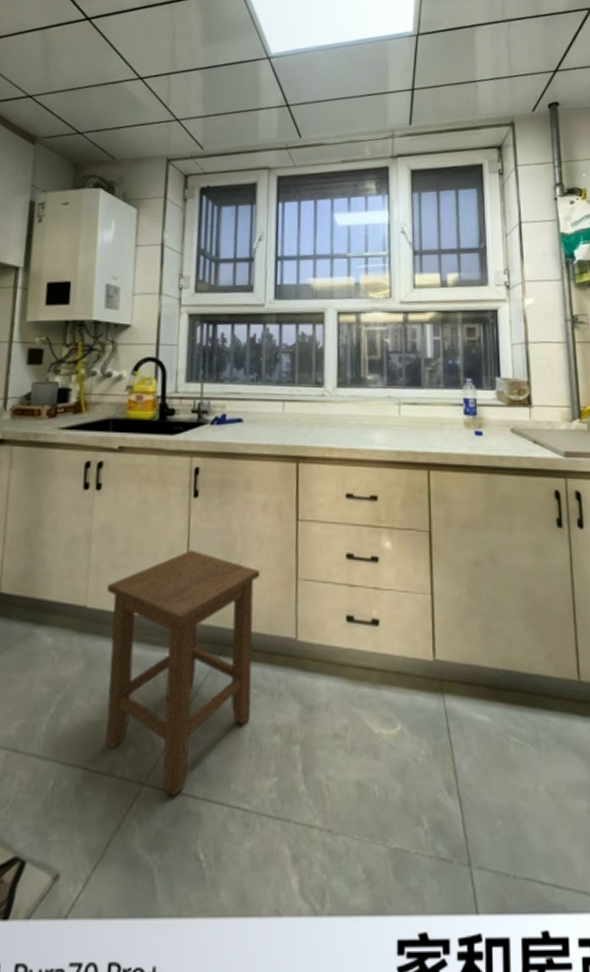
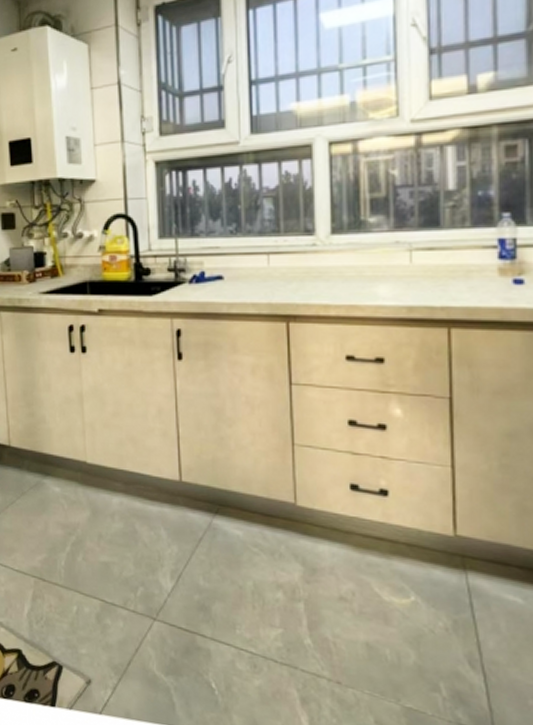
stool: present [105,550,261,798] -> none [102,412,253,634]

